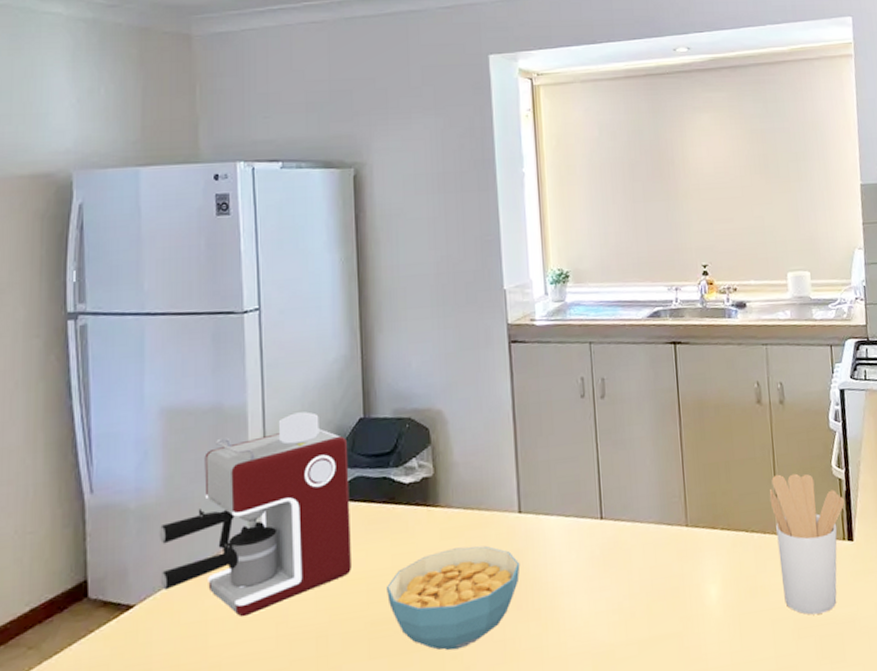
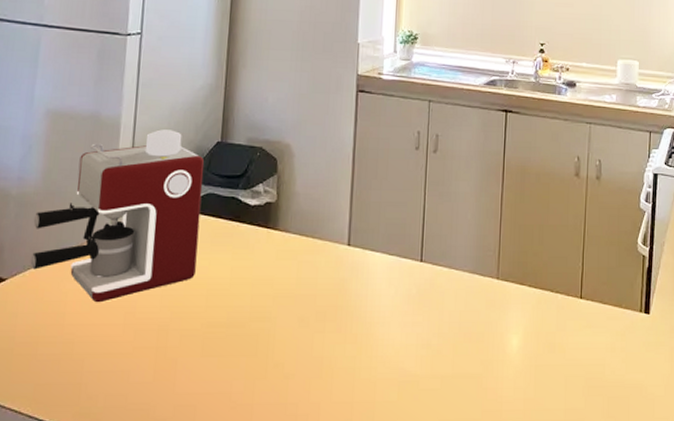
cereal bowl: present [387,545,520,651] -> none [223,269,344,360]
utensil holder: present [769,473,845,615] -> none [576,243,646,376]

